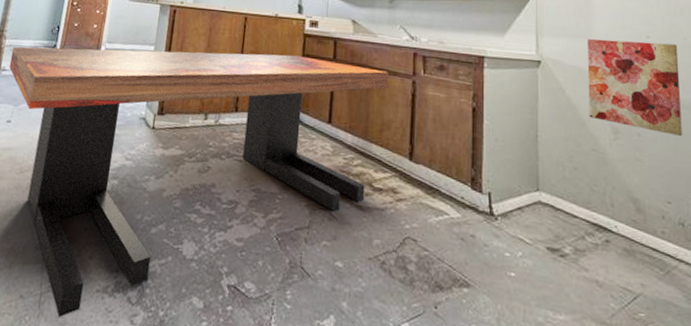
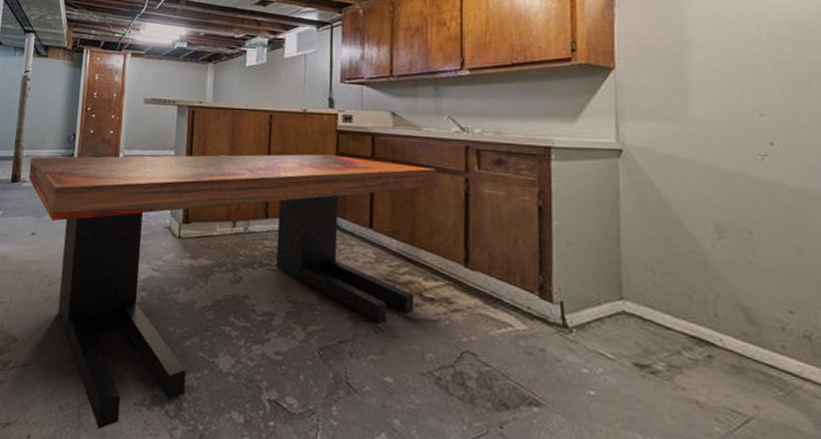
wall art: present [587,38,682,137] -> none [681,120,809,234]

